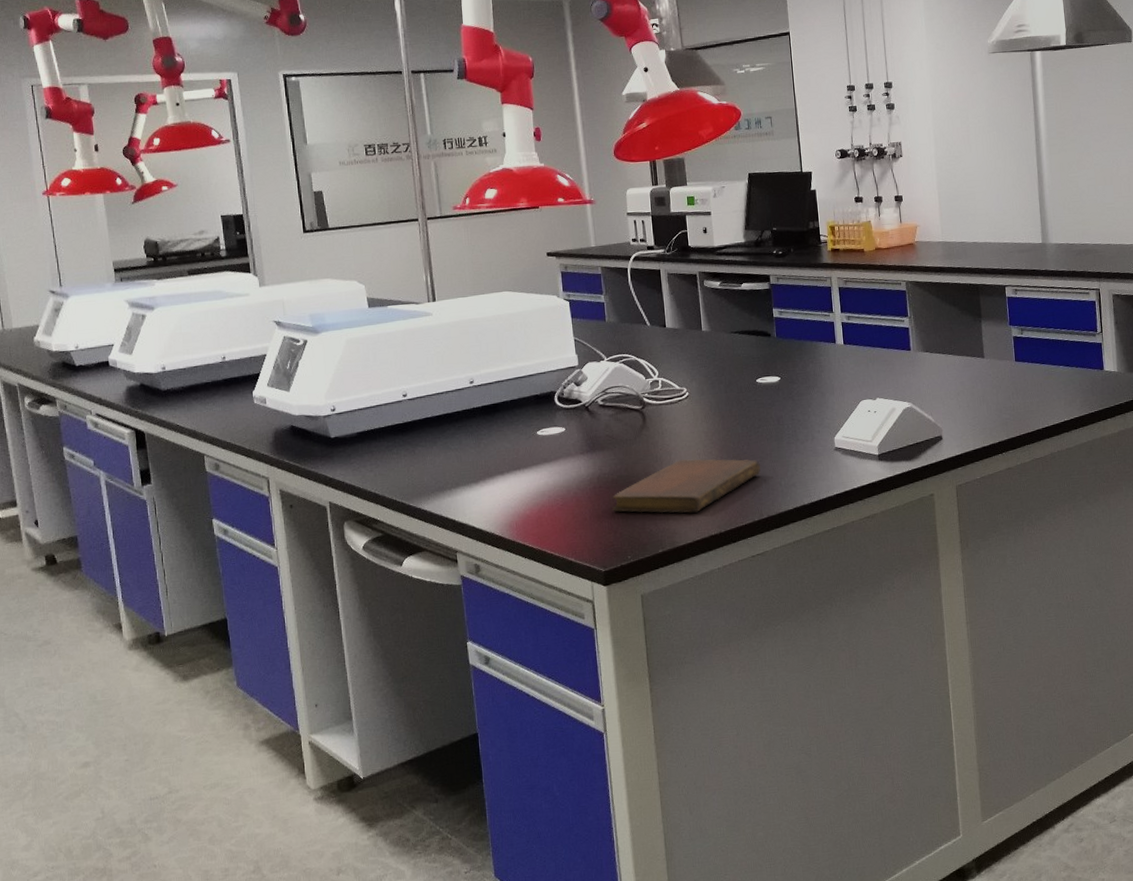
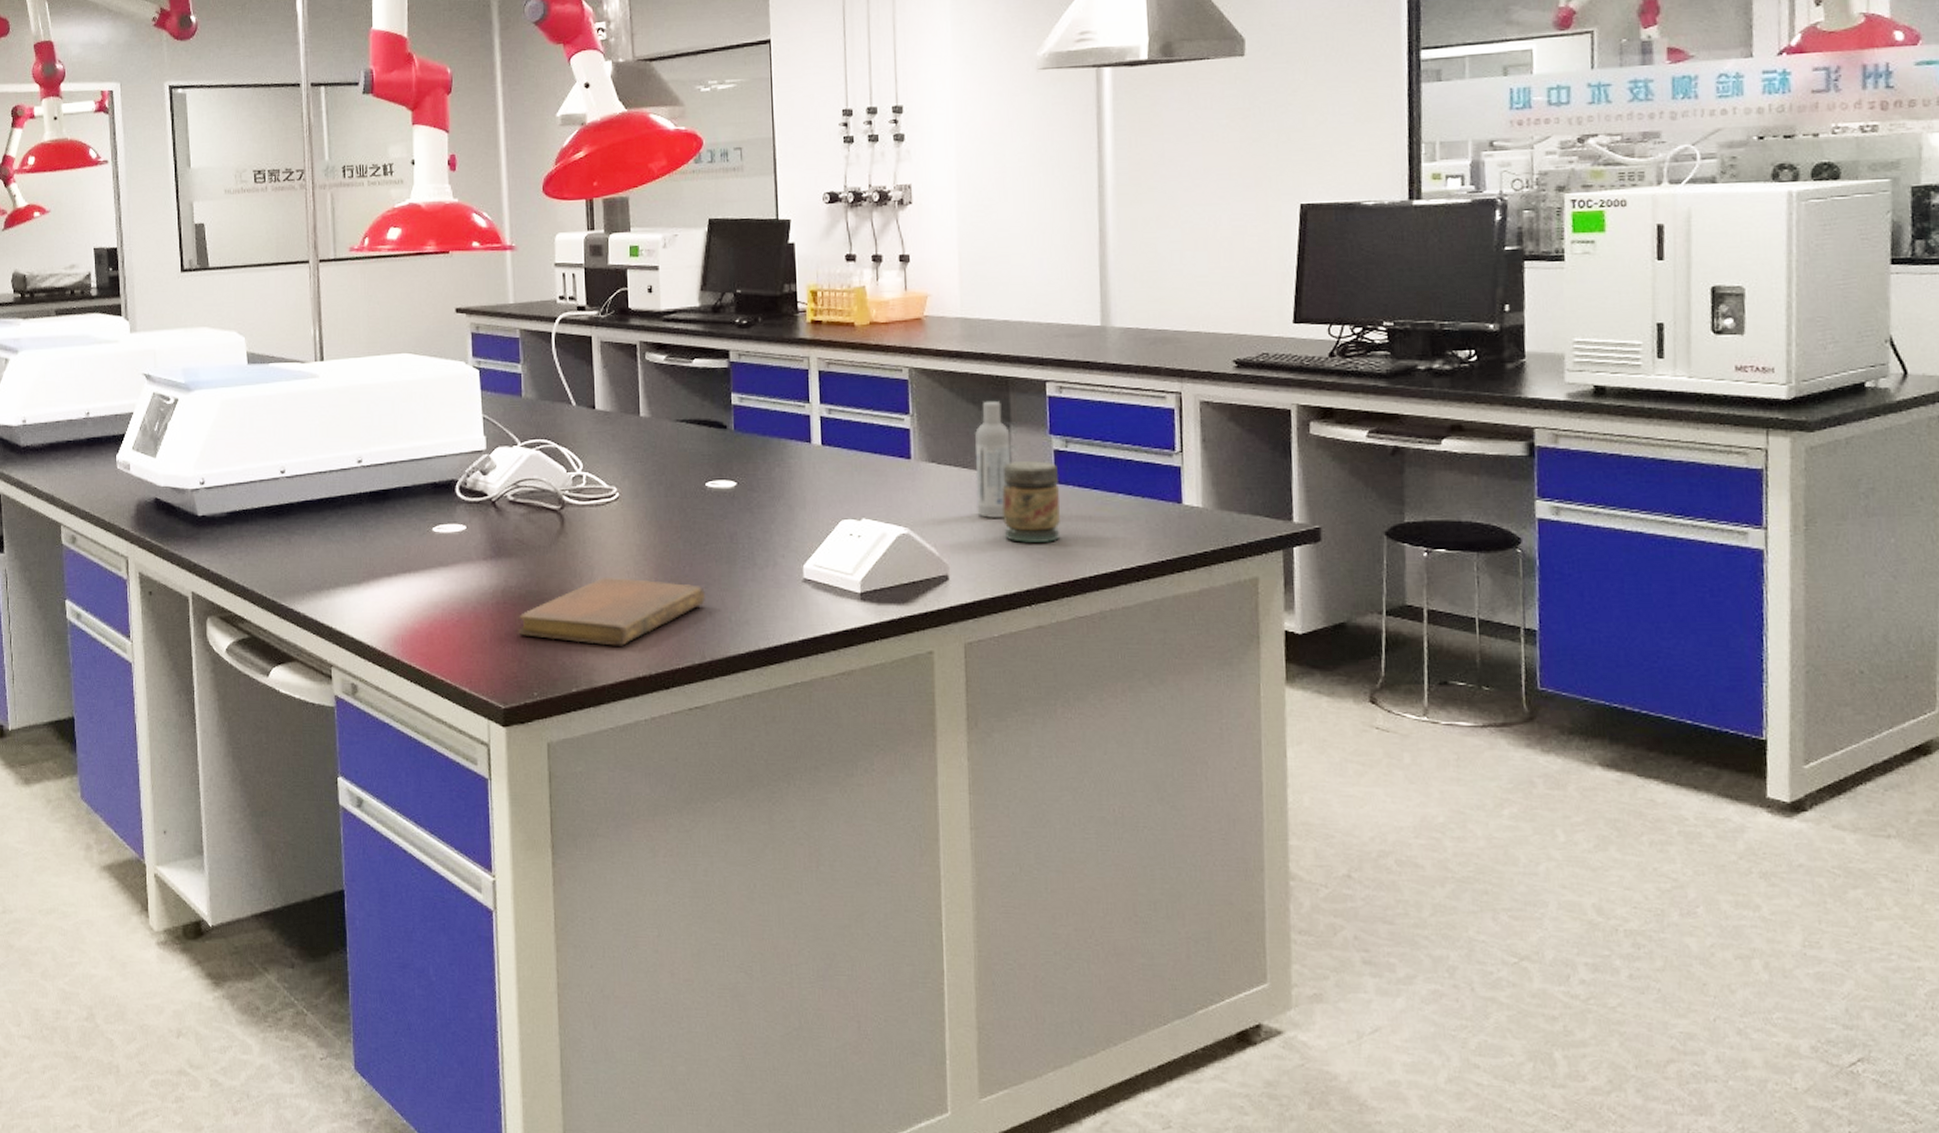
bottle: none [956,302,983,392] -> present [975,400,1011,519]
jar: none [977,345,1021,407] -> present [1002,461,1061,543]

